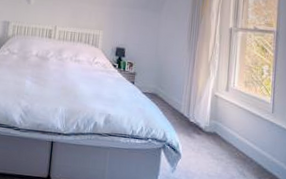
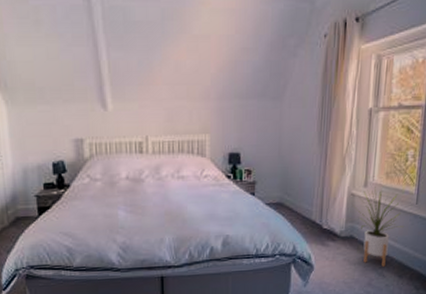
house plant: none [220,92,262,166] -> present [357,187,404,267]

